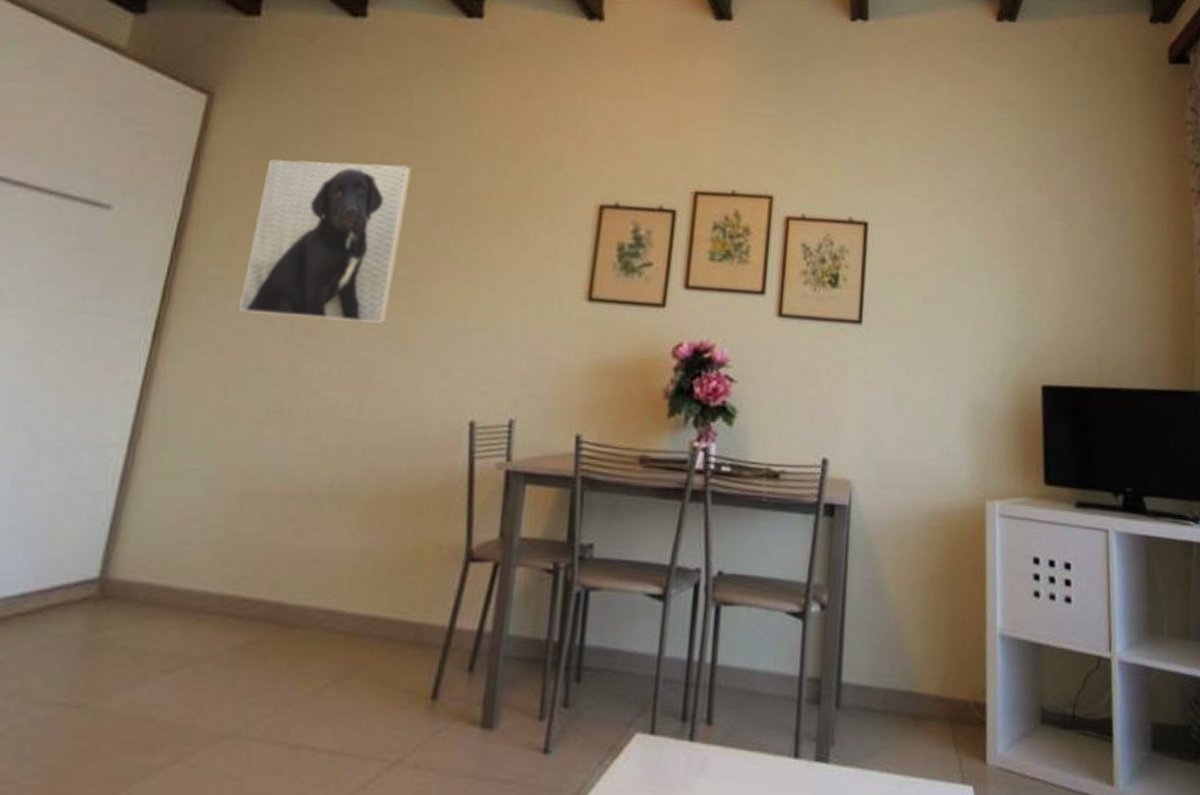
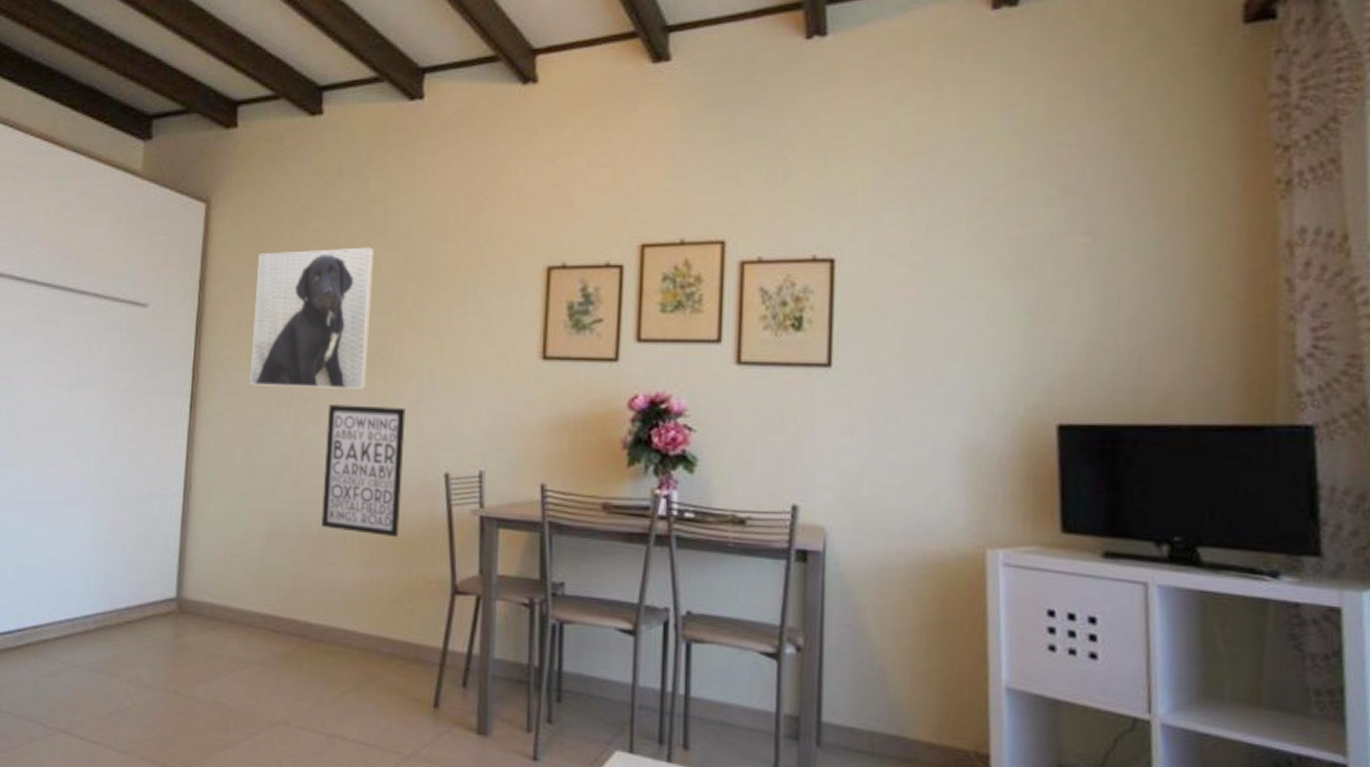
wall art: none [313,339,431,496] -> present [322,404,405,538]

